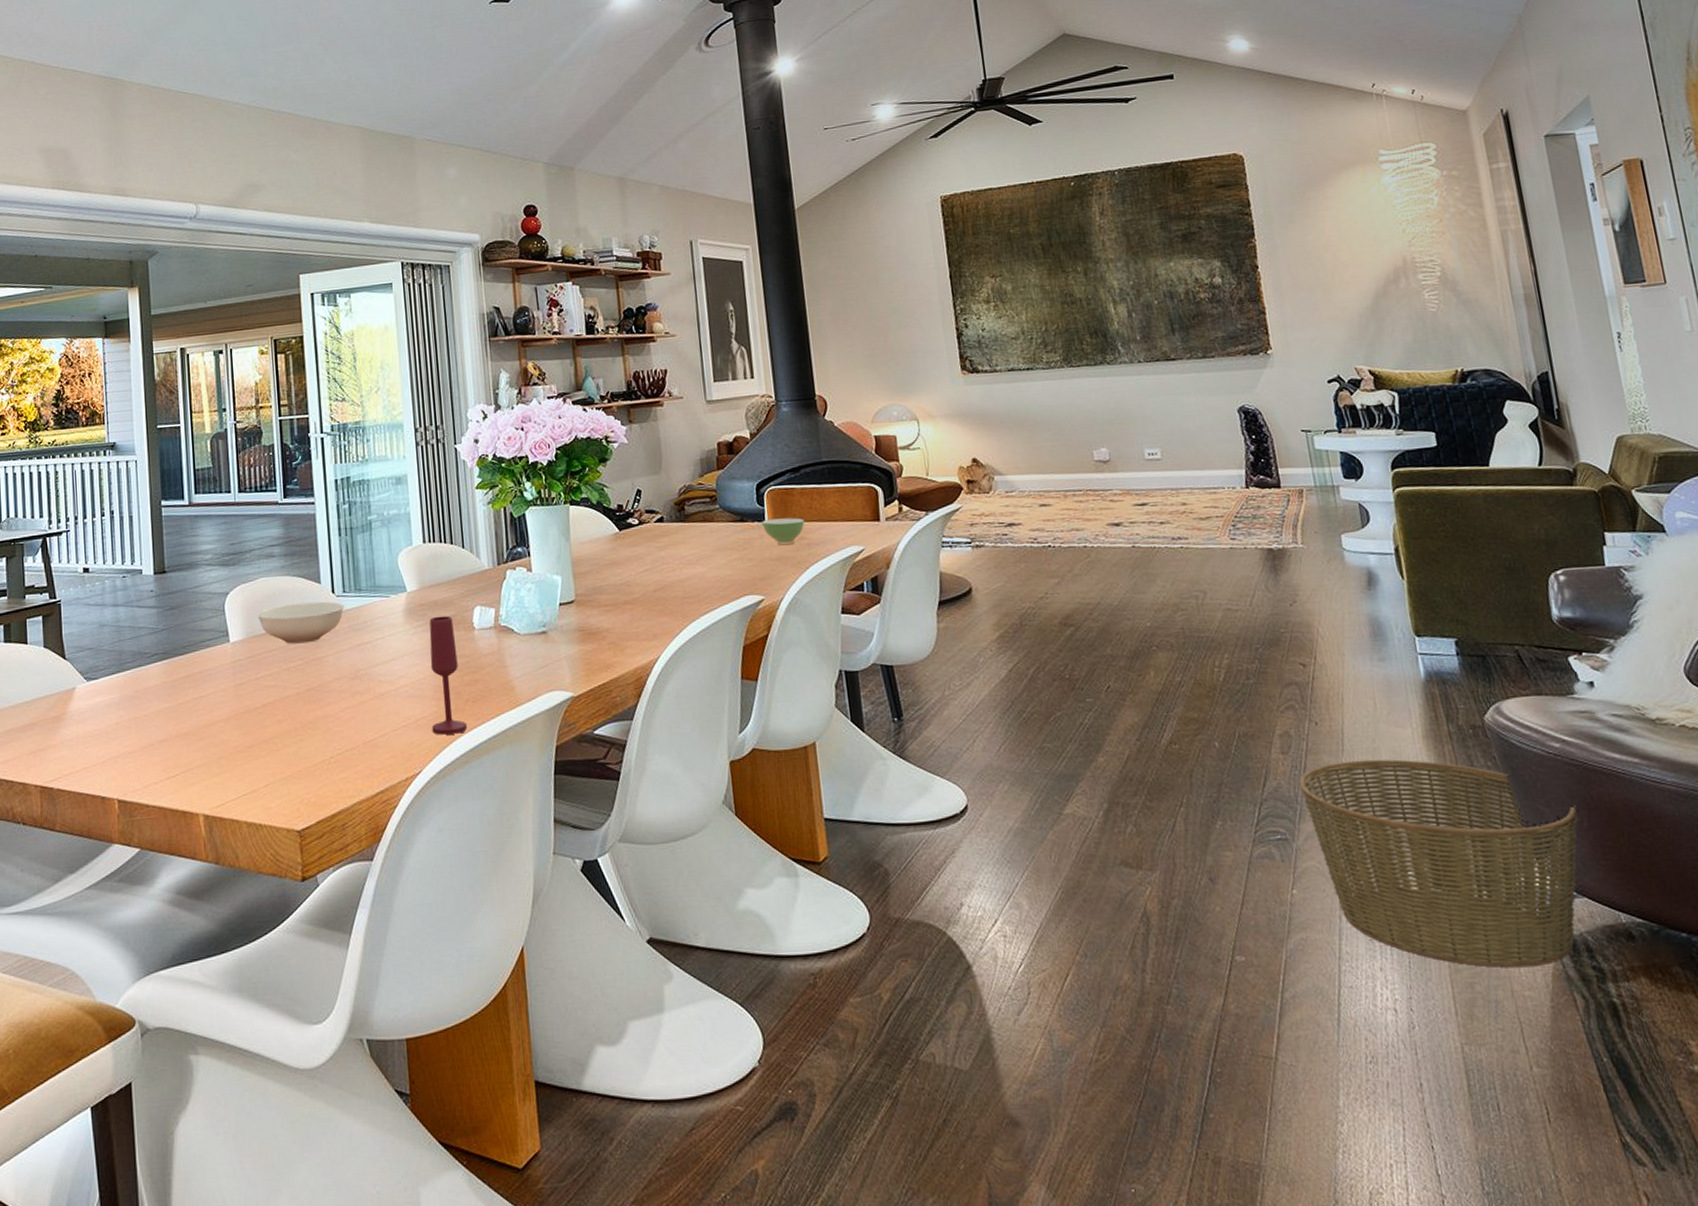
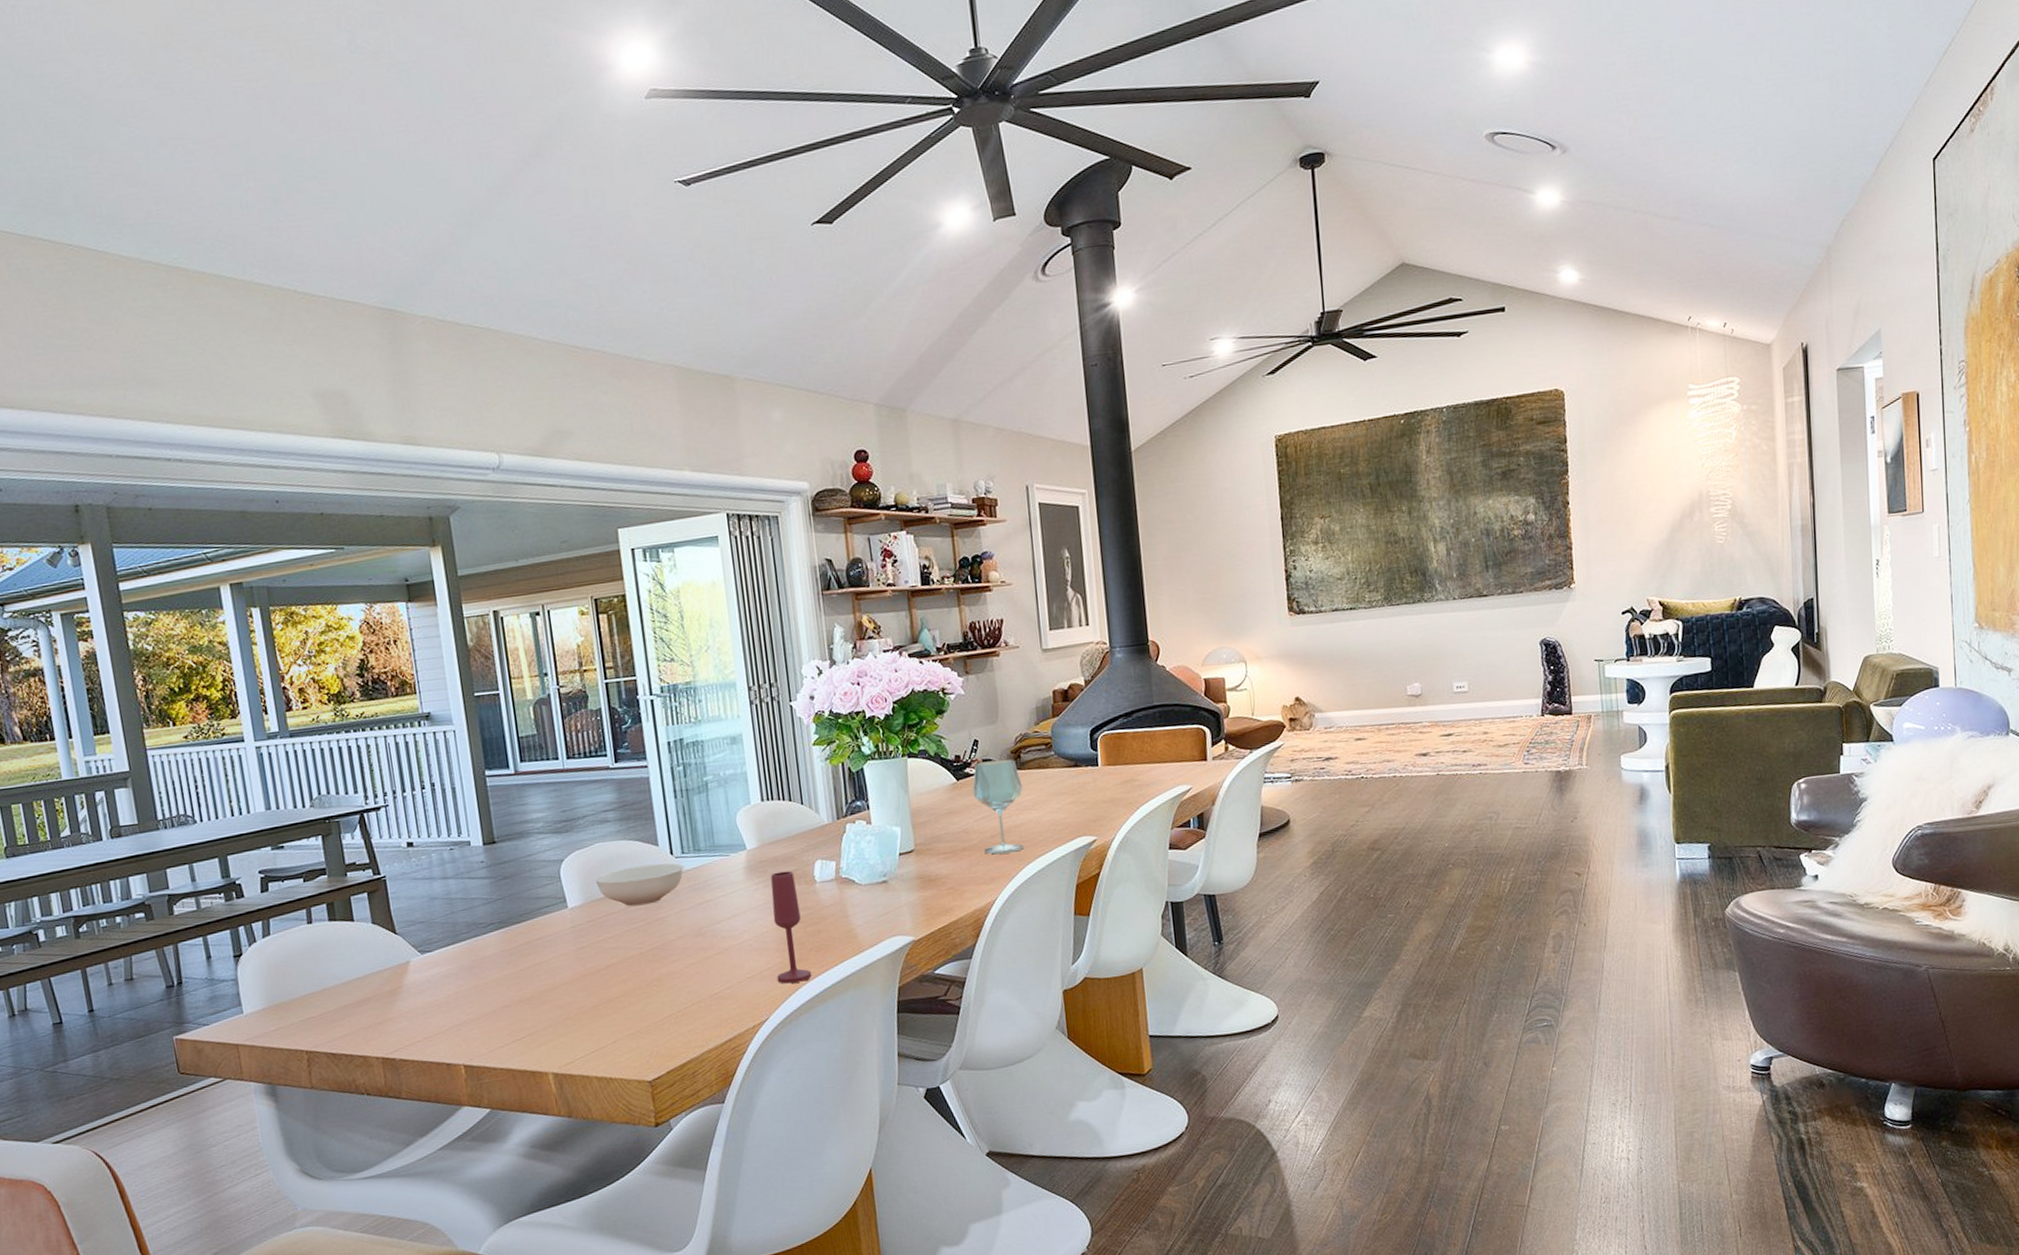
wine glass: none [634,510,688,610] -> present [972,759,1024,855]
bowl: present [761,517,805,546] -> none [1094,761,1137,788]
basket: present [1298,759,1578,968] -> none [1565,951,1792,1118]

